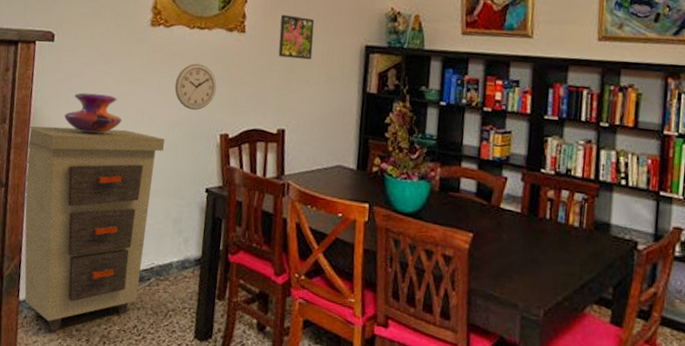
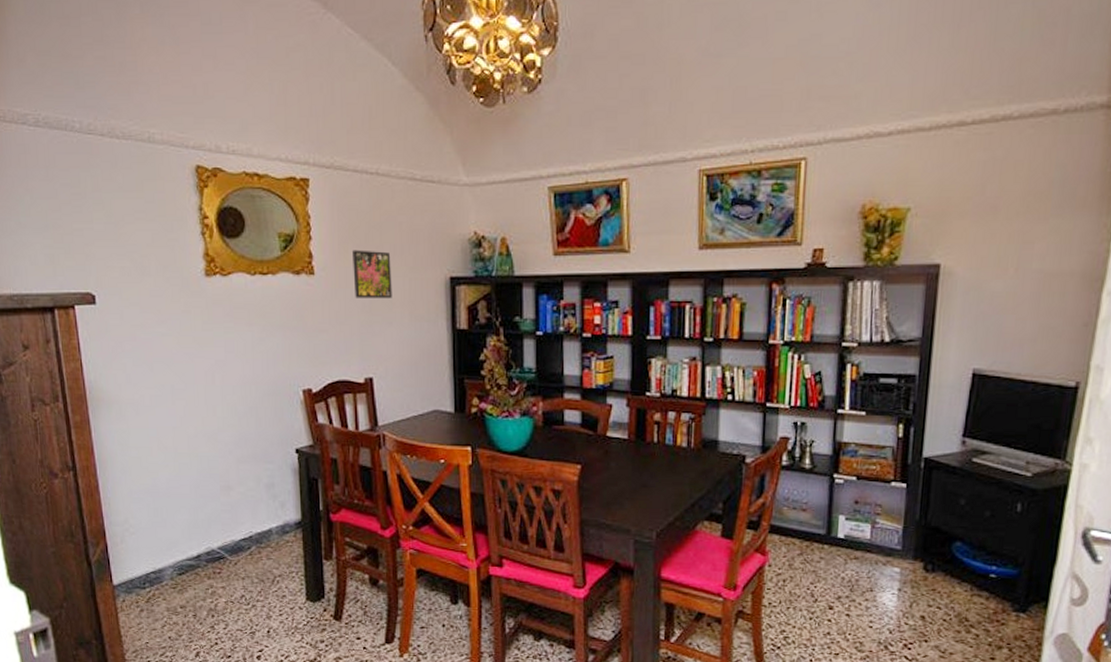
cabinet: present [24,126,165,331] -> none [86,395,242,611]
decorative vase: present [64,92,122,134] -> none [125,359,191,403]
wall clock: present [174,63,217,111] -> none [243,314,291,367]

